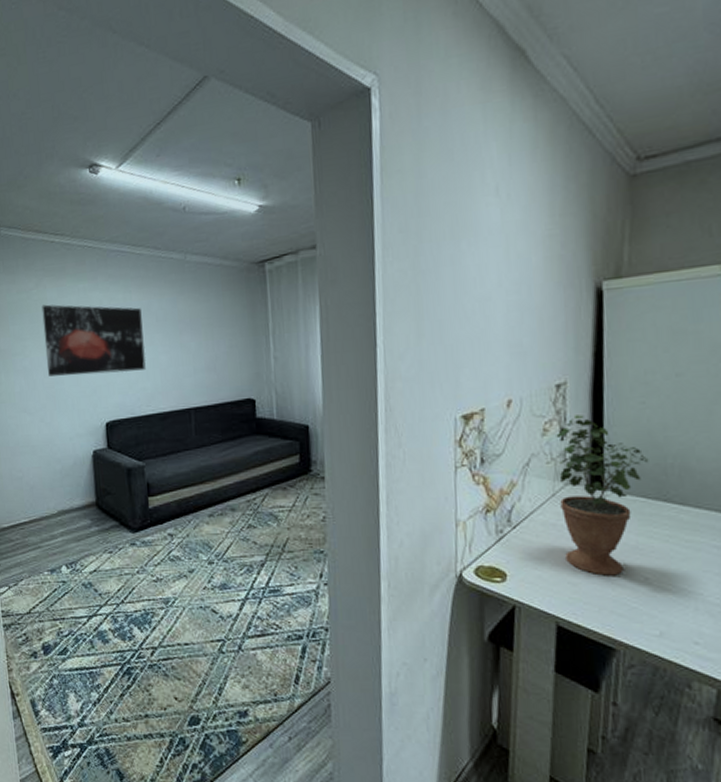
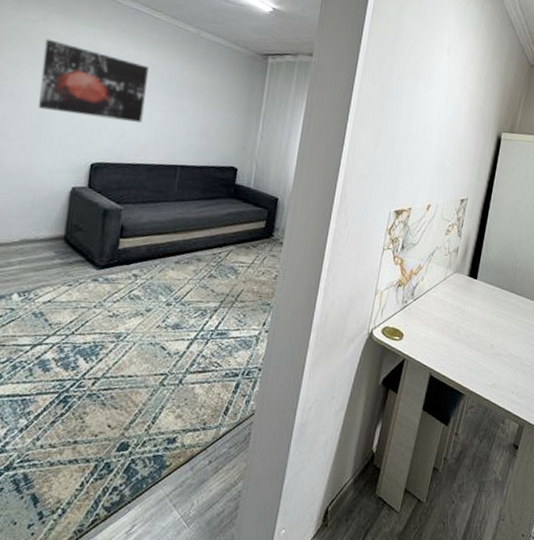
potted plant: present [556,415,649,576] -> none [444,223,508,342]

